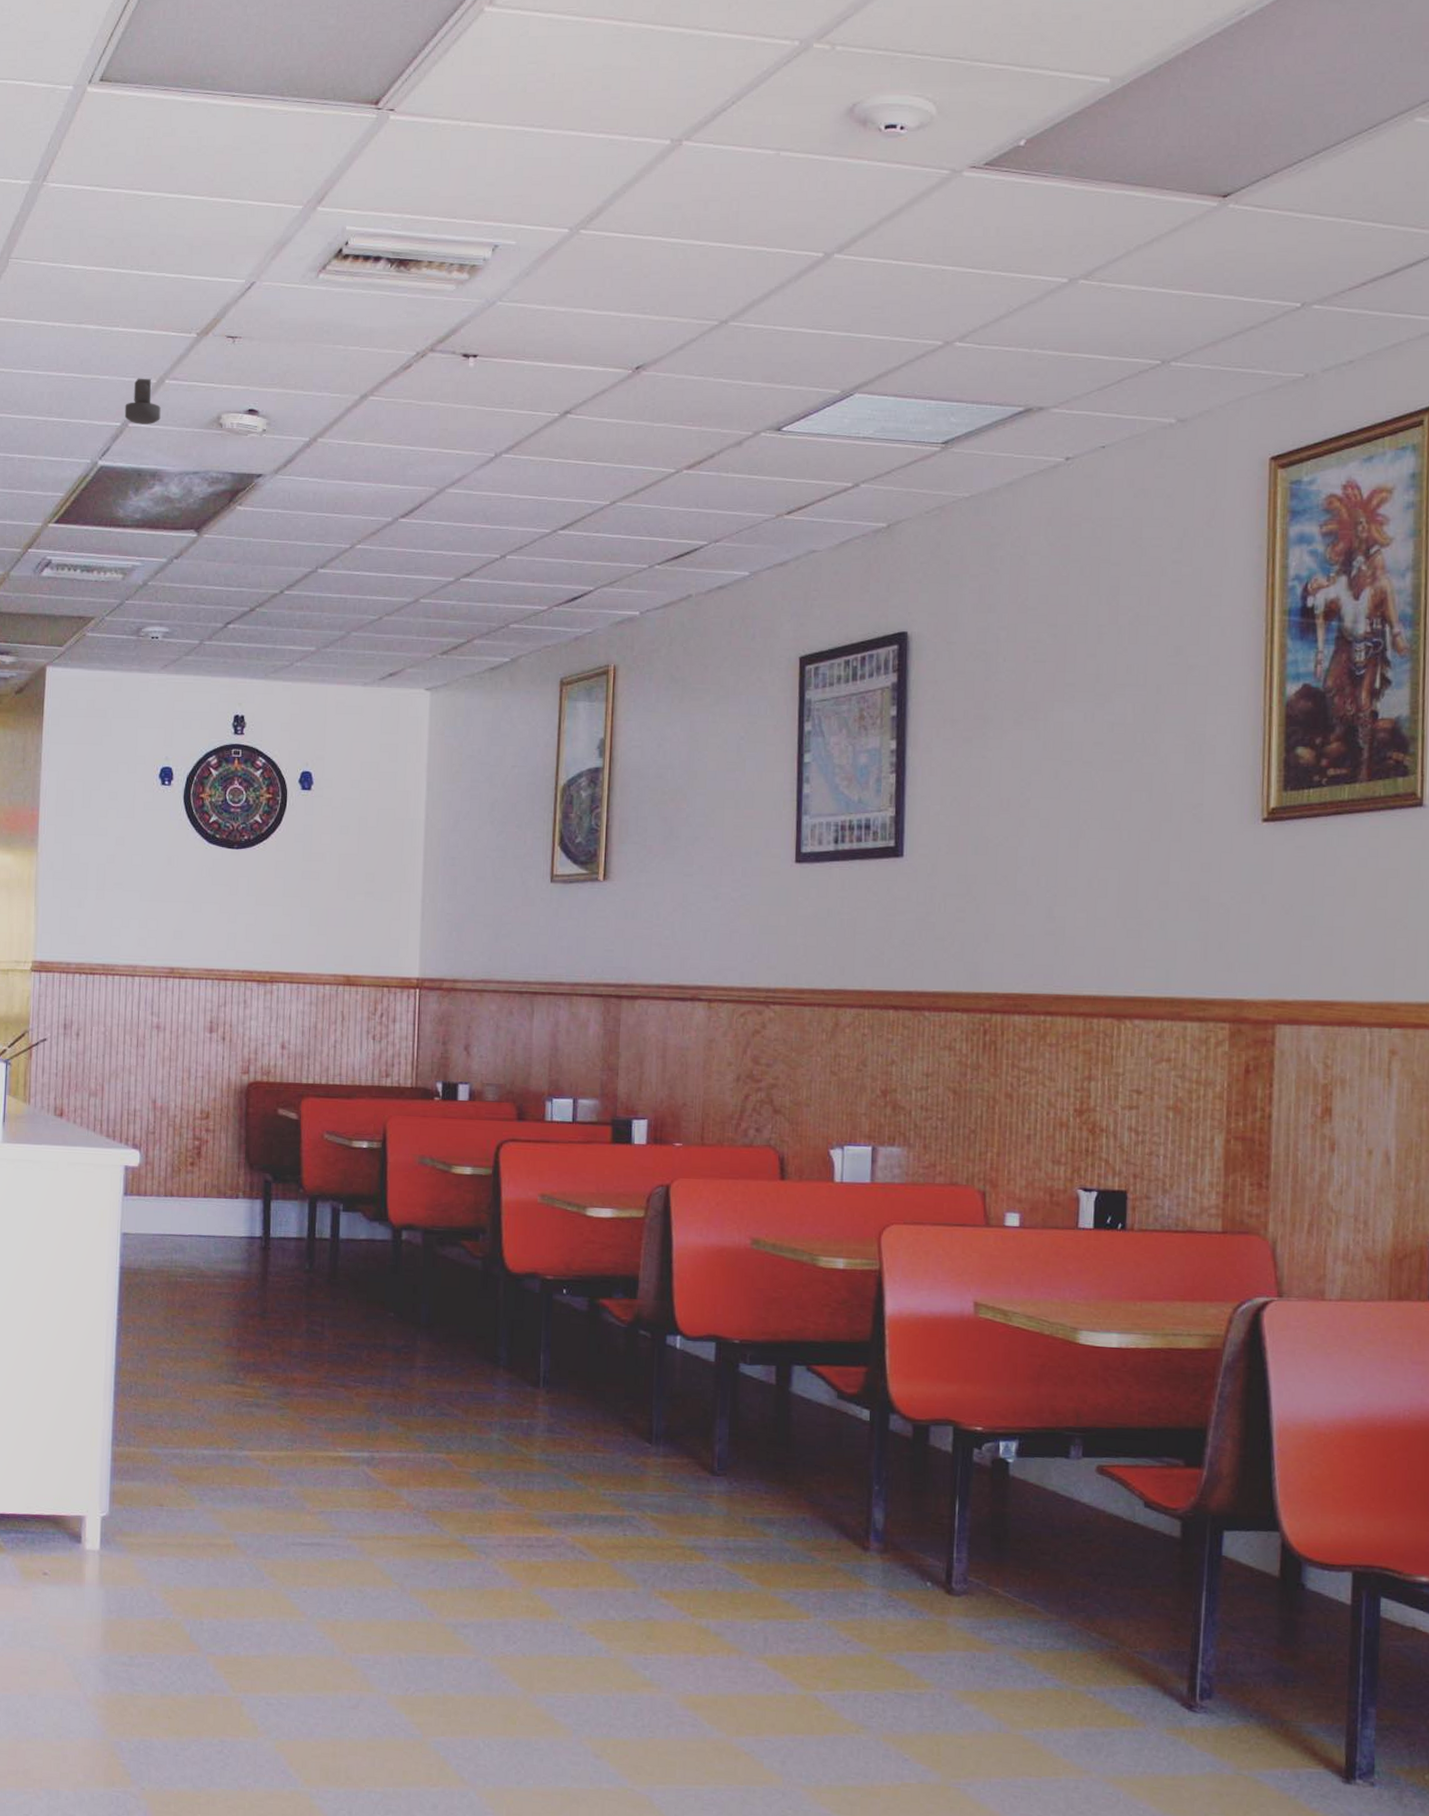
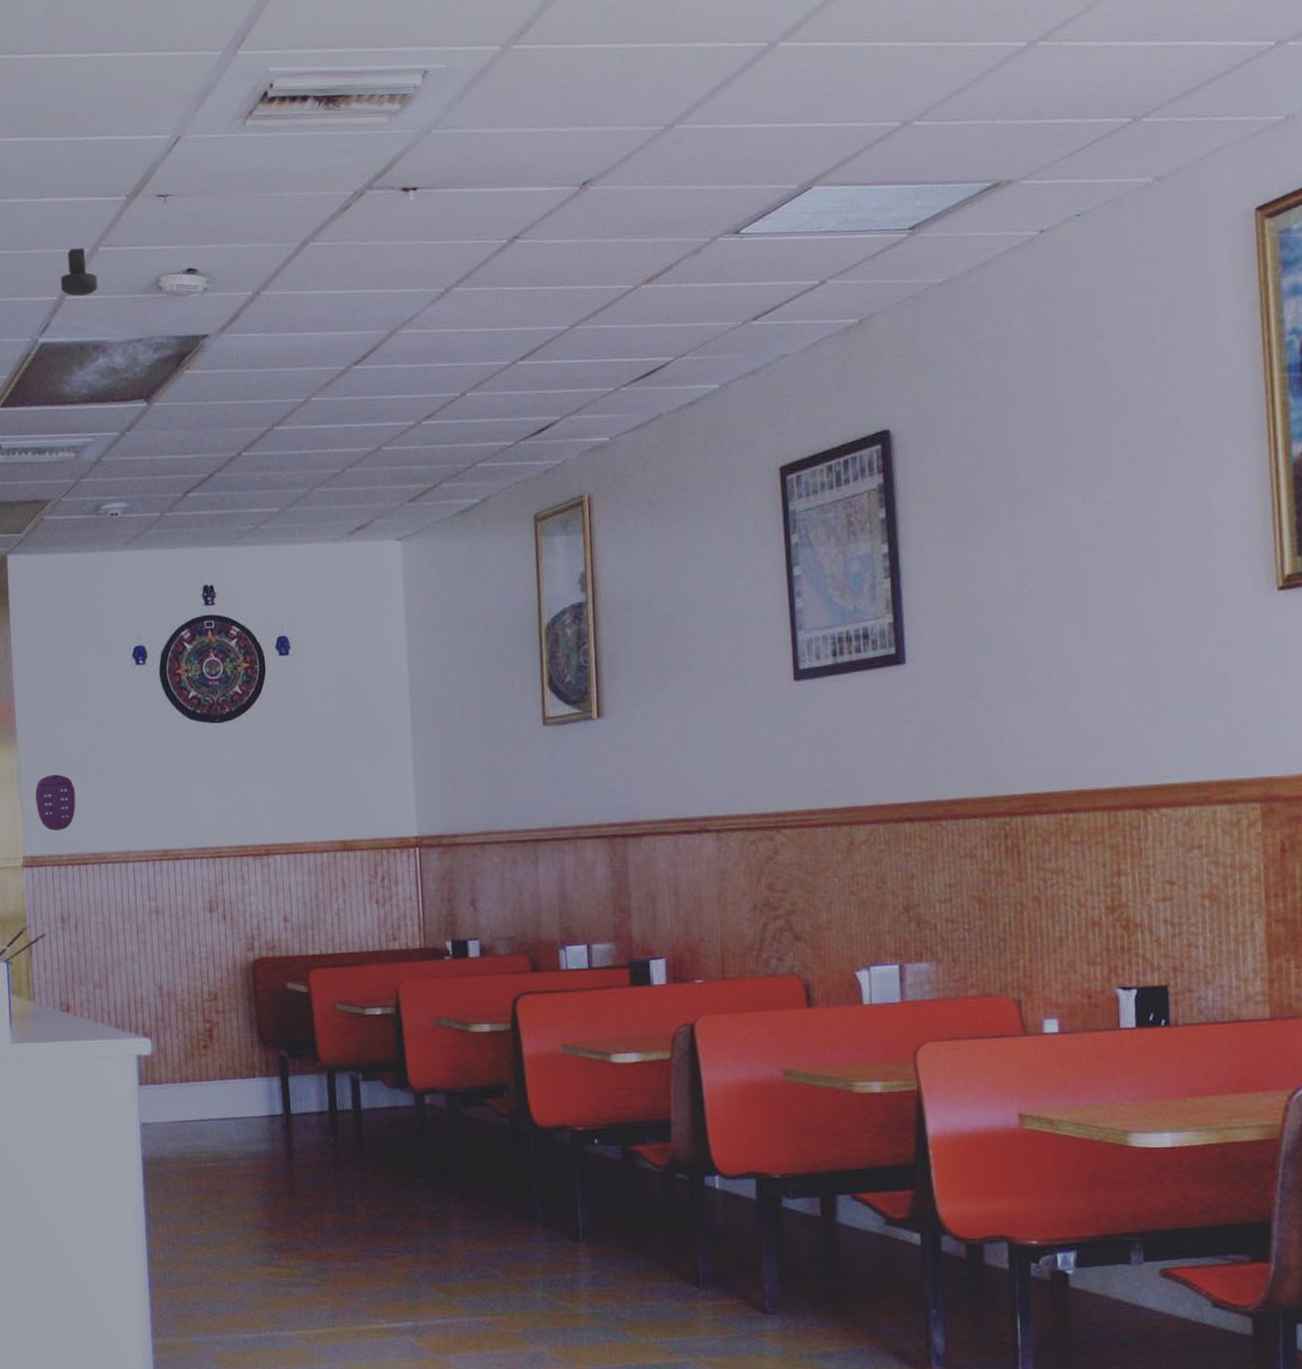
decorative mask: none [50,884,90,939] -> present [35,774,76,831]

